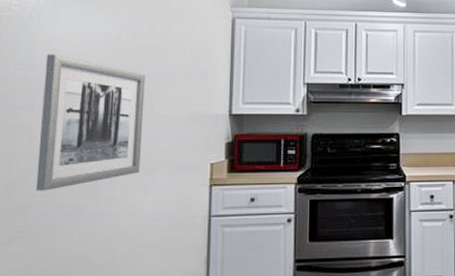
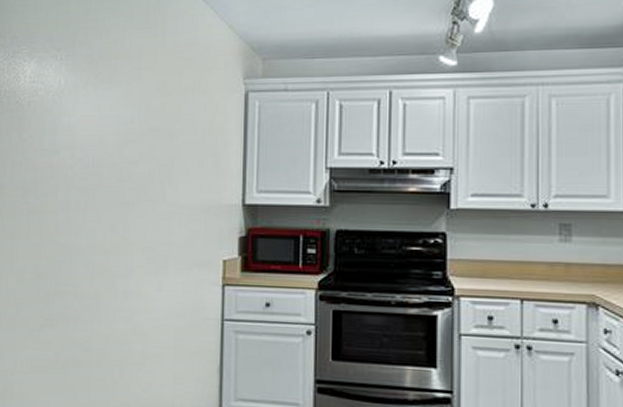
wall art: present [36,54,146,191] -> none [61,139,158,281]

